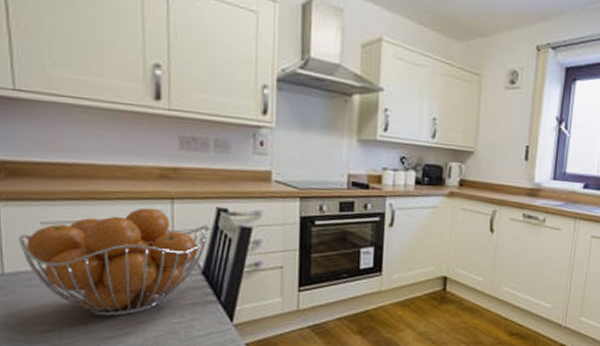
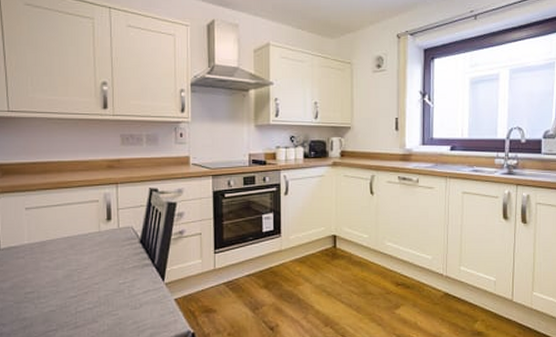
fruit basket: present [18,207,209,316] -> none [10,192,144,279]

